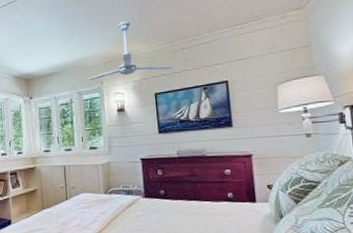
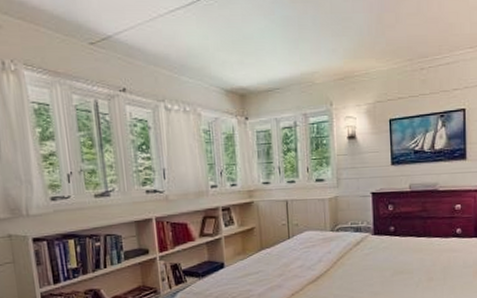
ceiling fan: present [88,21,173,81] -> none [315,31,410,101]

